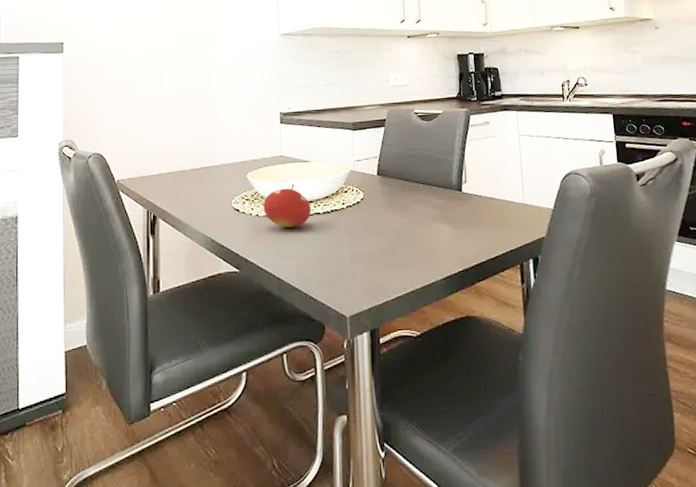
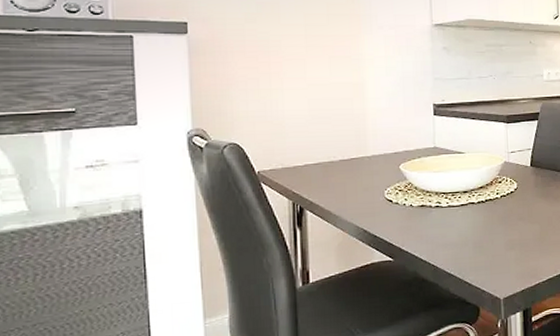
fruit: present [263,184,312,228] -> none [417,175,466,217]

